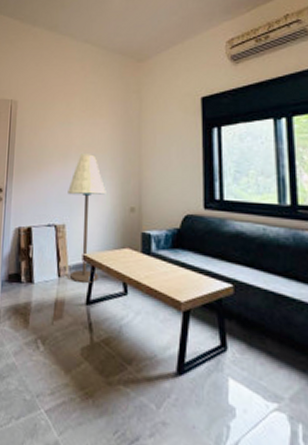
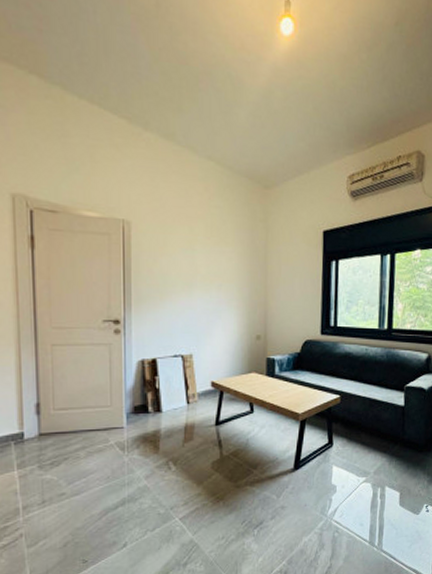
floor lamp: present [68,154,106,283] -> none [194,283,233,406]

